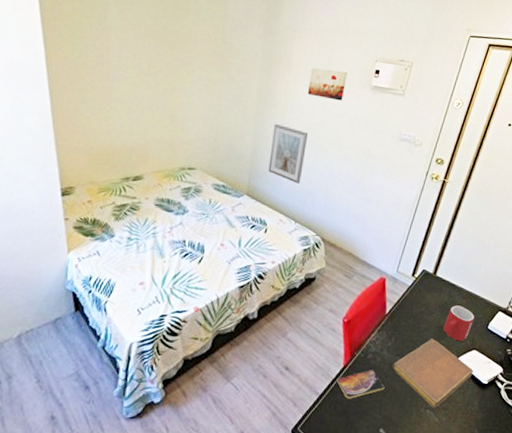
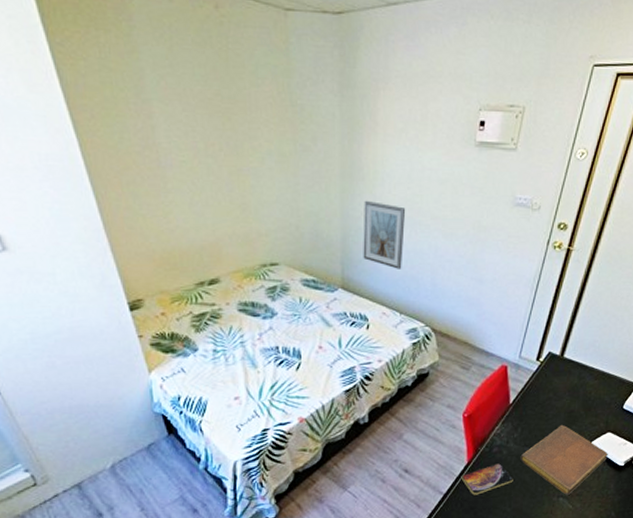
wall art: present [307,67,348,101] -> none [400,125,446,165]
mug: present [443,305,475,342] -> none [574,387,608,425]

